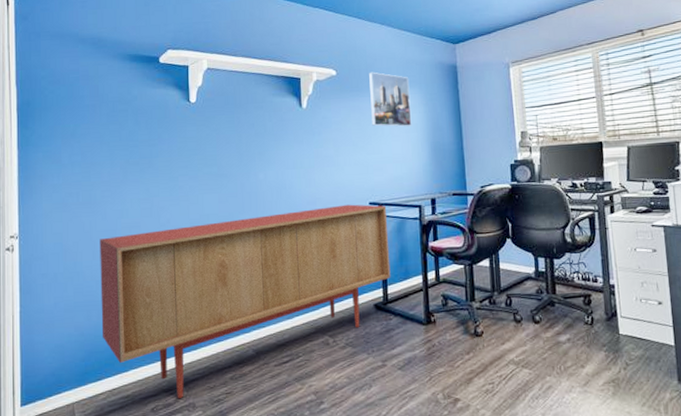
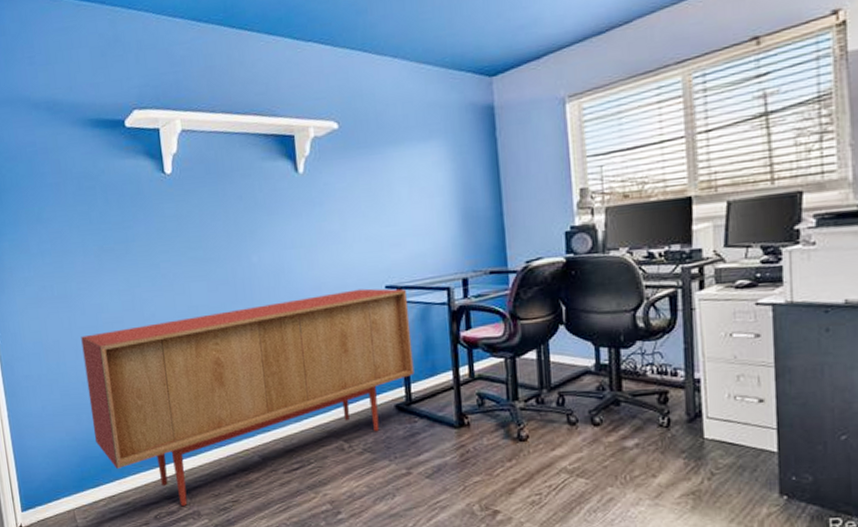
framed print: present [369,72,412,127] -> none [380,121,437,191]

